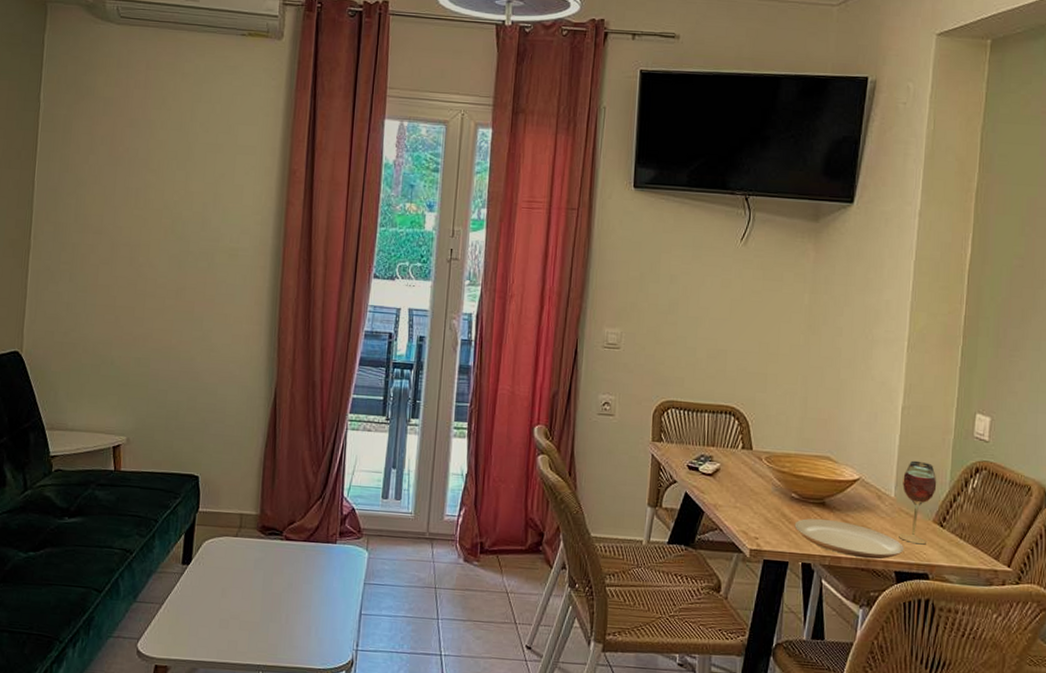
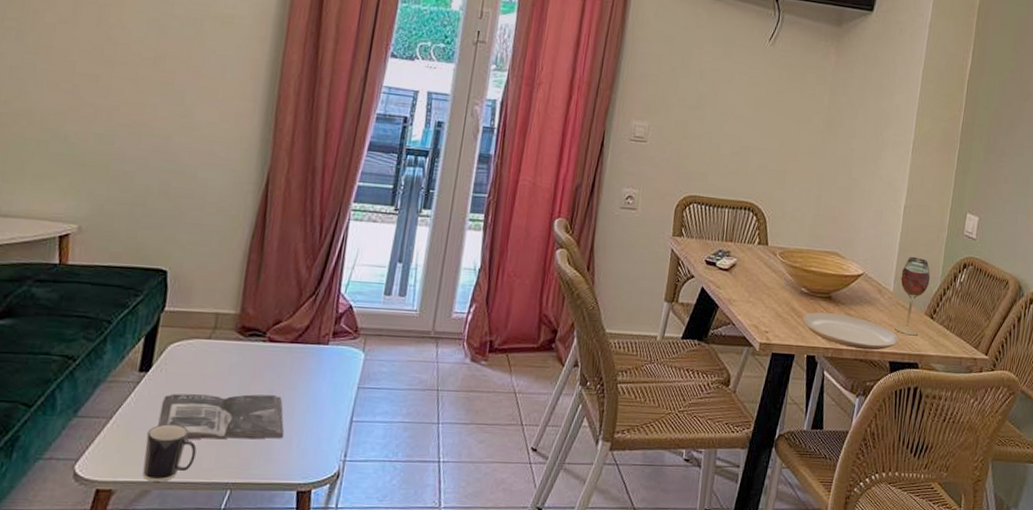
mug: none [190,610,232,661] -> present [142,424,197,482]
magazine: none [200,584,304,628] -> present [158,393,284,440]

